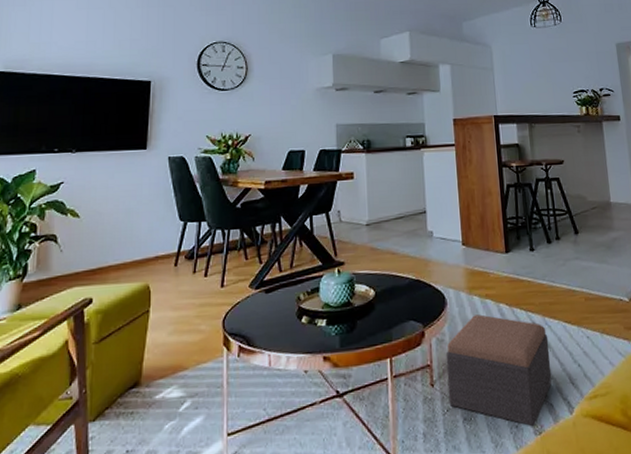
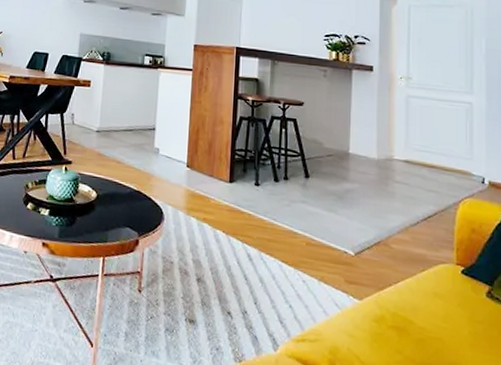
footstool: present [445,314,552,427] -> none [153,235,262,354]

